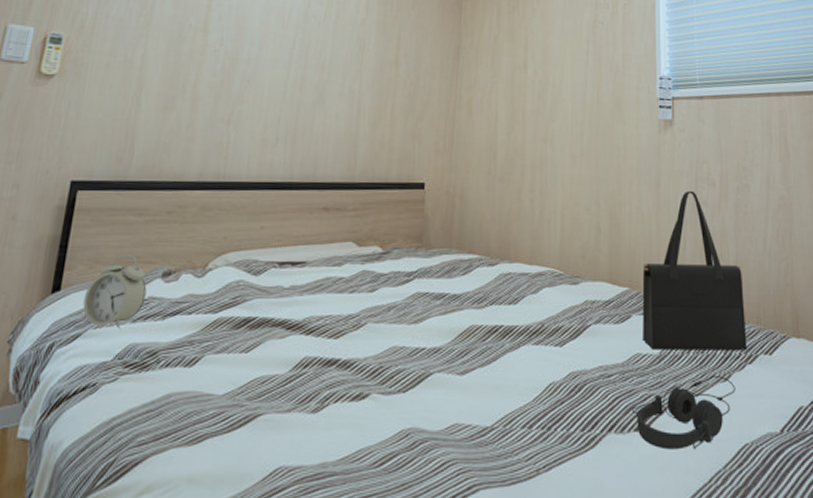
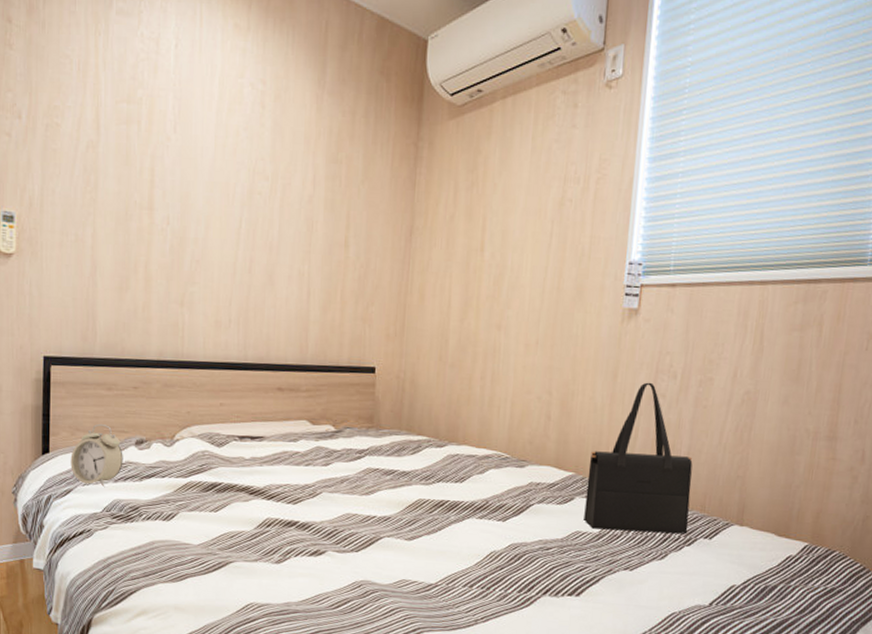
headphones: present [632,376,736,450] -> none [567,554,671,614]

